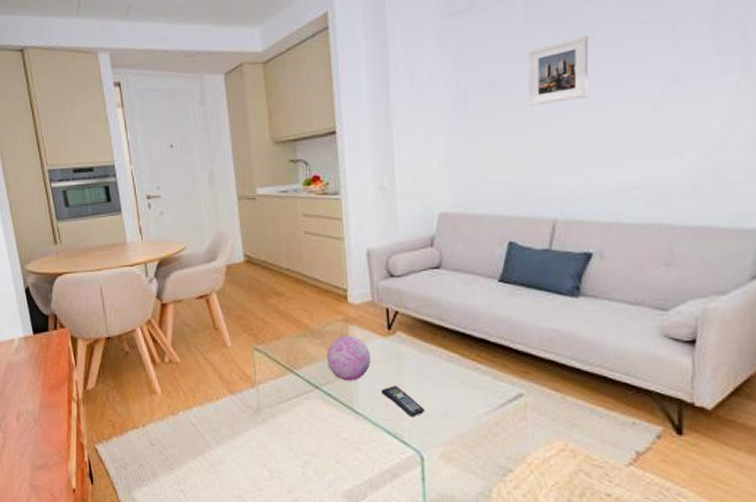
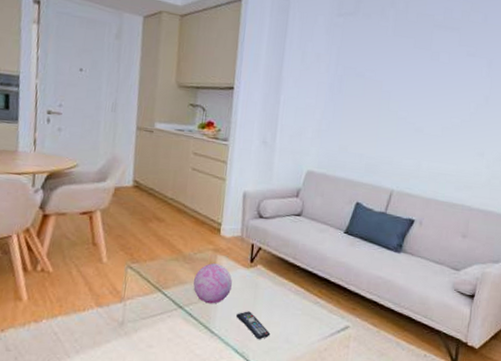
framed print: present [528,35,589,106] -> none [386,54,434,101]

